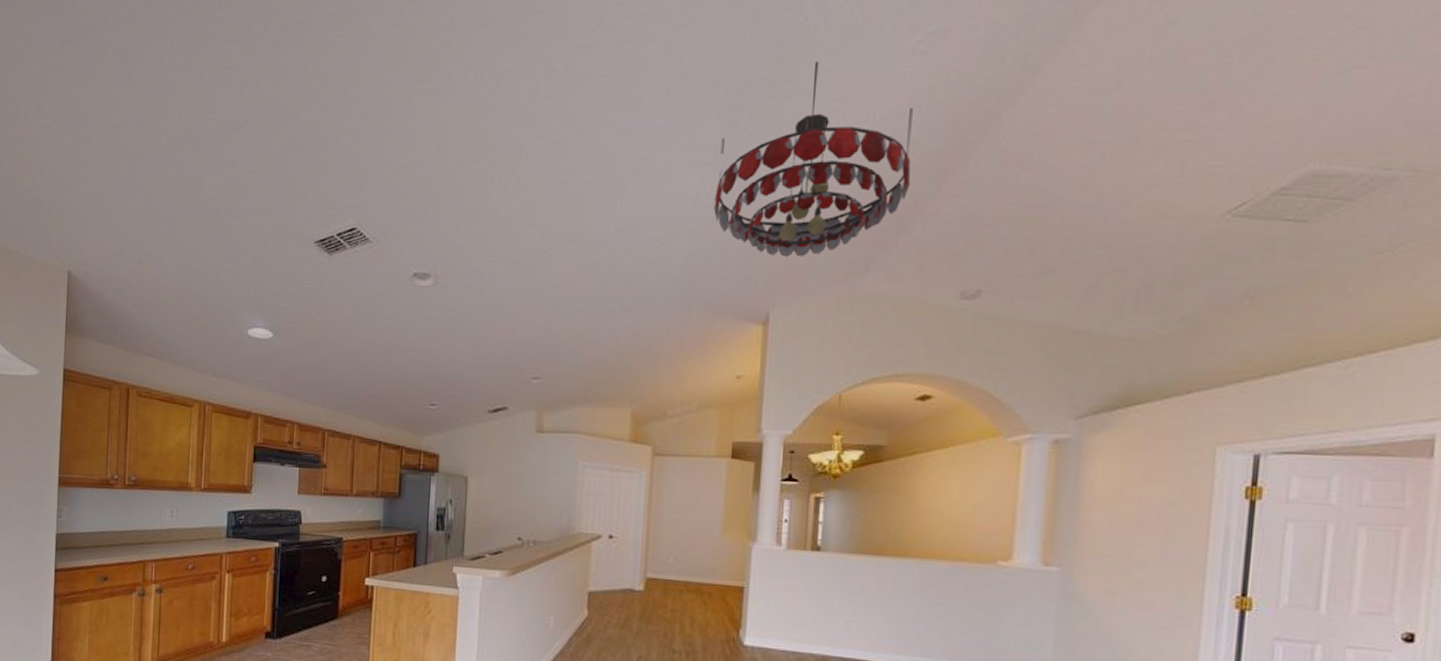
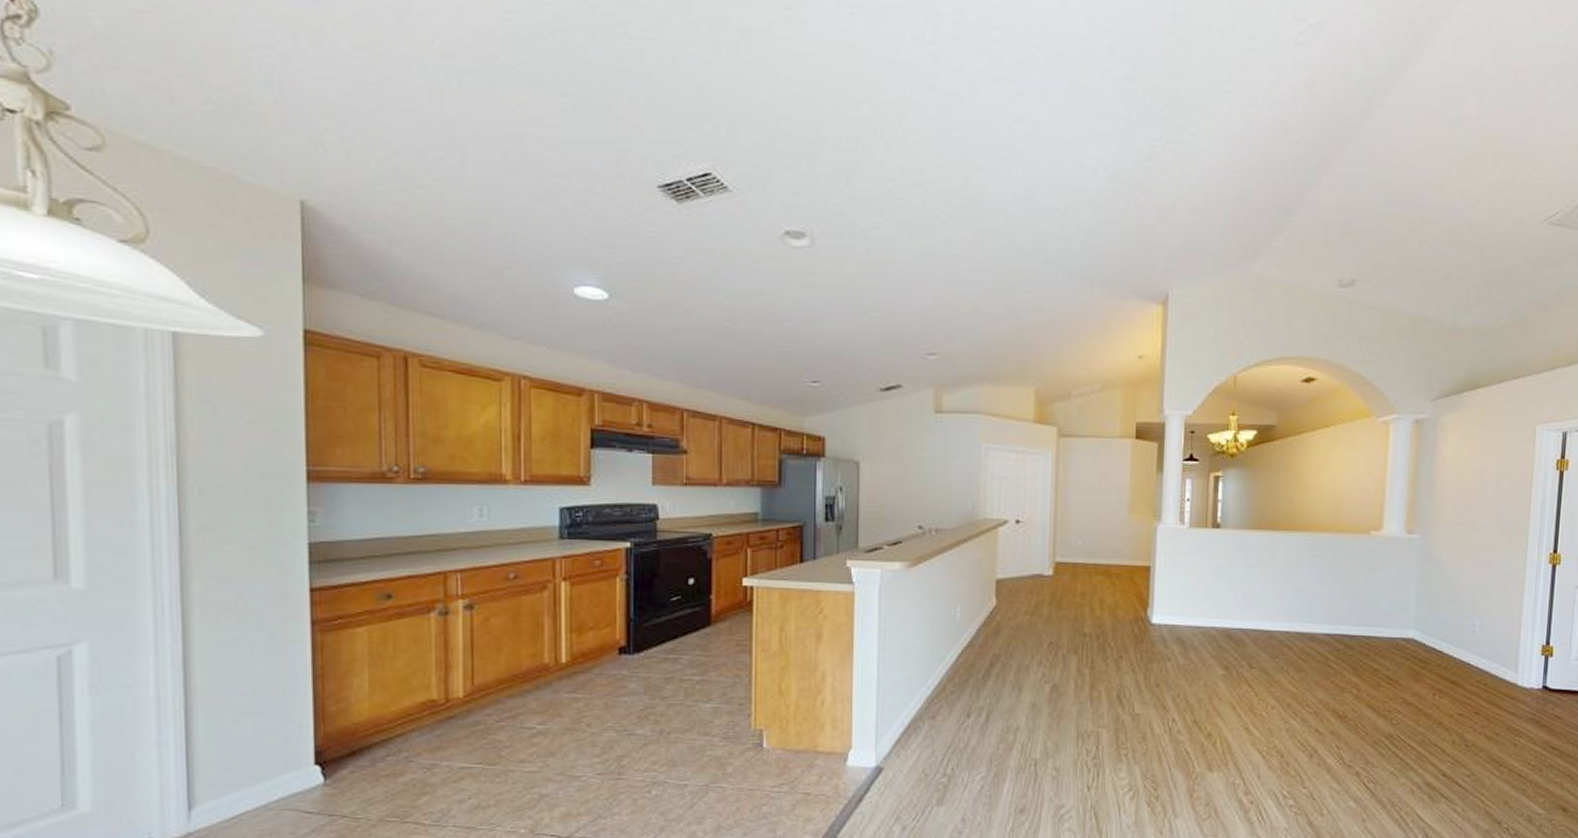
chandelier: present [714,60,913,257] -> none [1112,39,1296,237]

